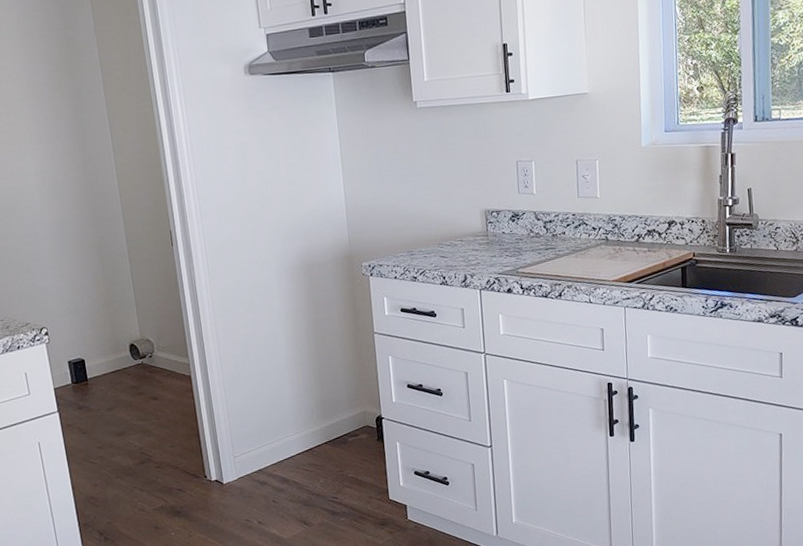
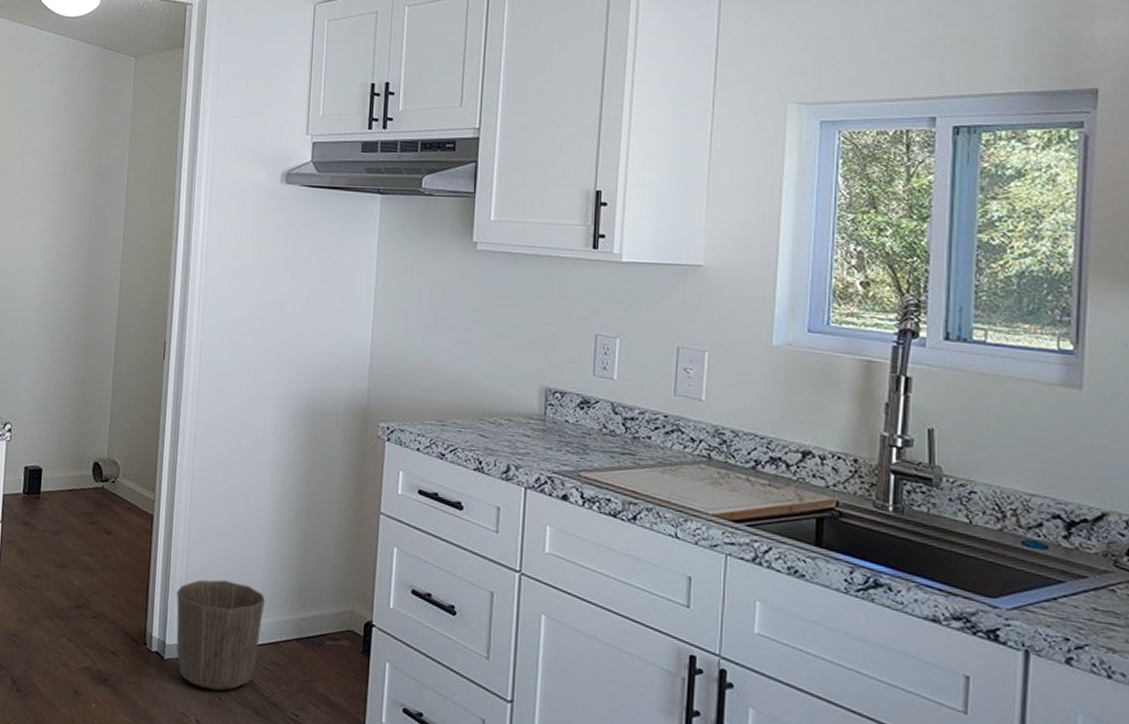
waste basket: none [222,411,298,498] -> present [176,579,265,692]

